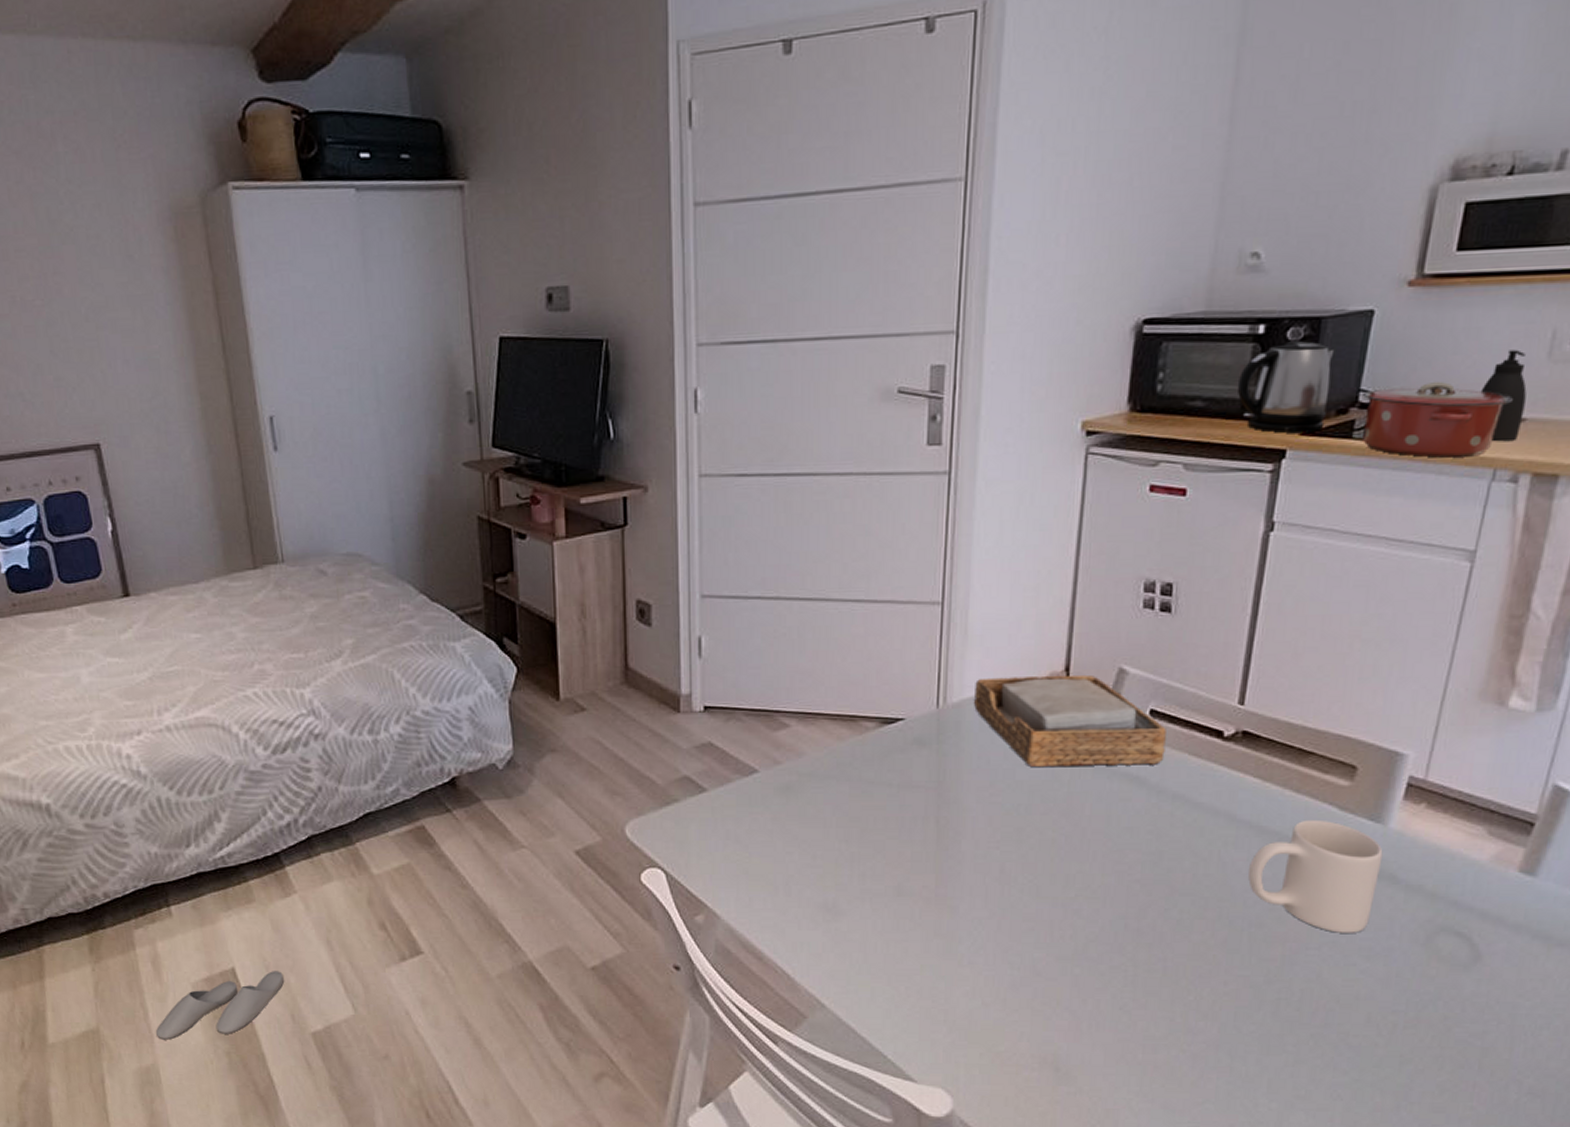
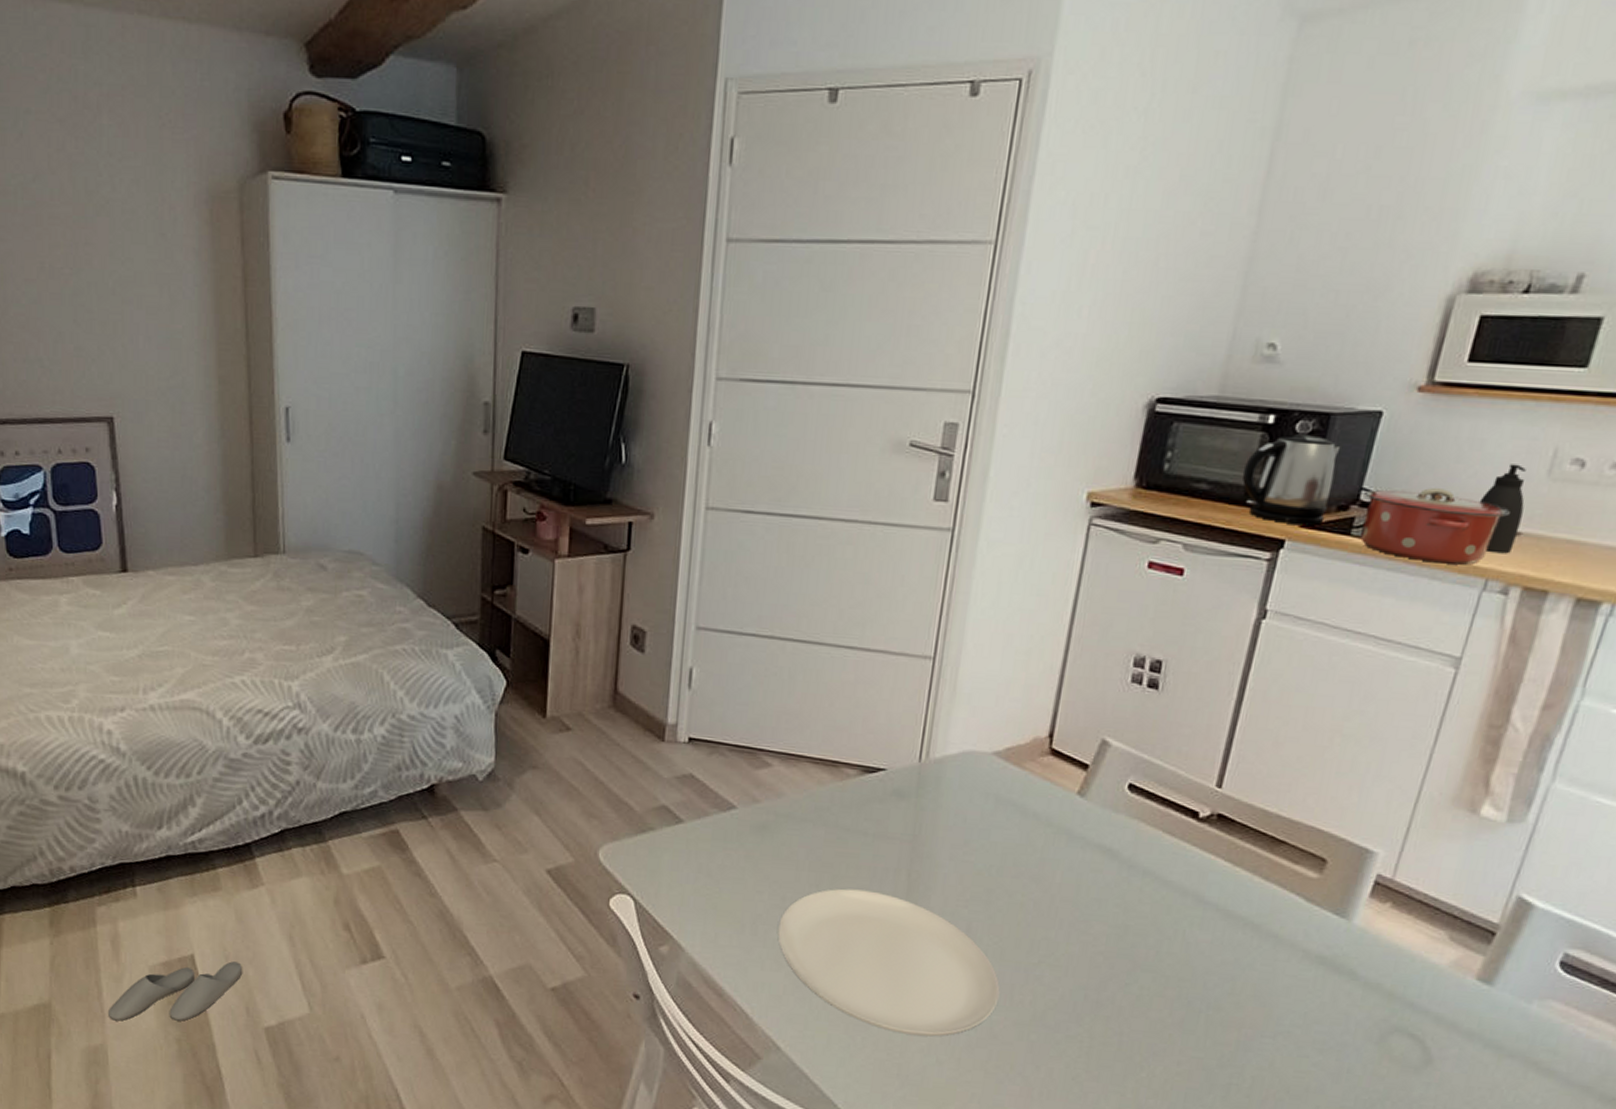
plate: none [812,841,1039,980] -> present [778,888,1000,1037]
napkin holder: present [973,675,1166,768] -> none [955,736,1143,839]
mug: present [1248,819,1383,933] -> none [1210,908,1345,1025]

